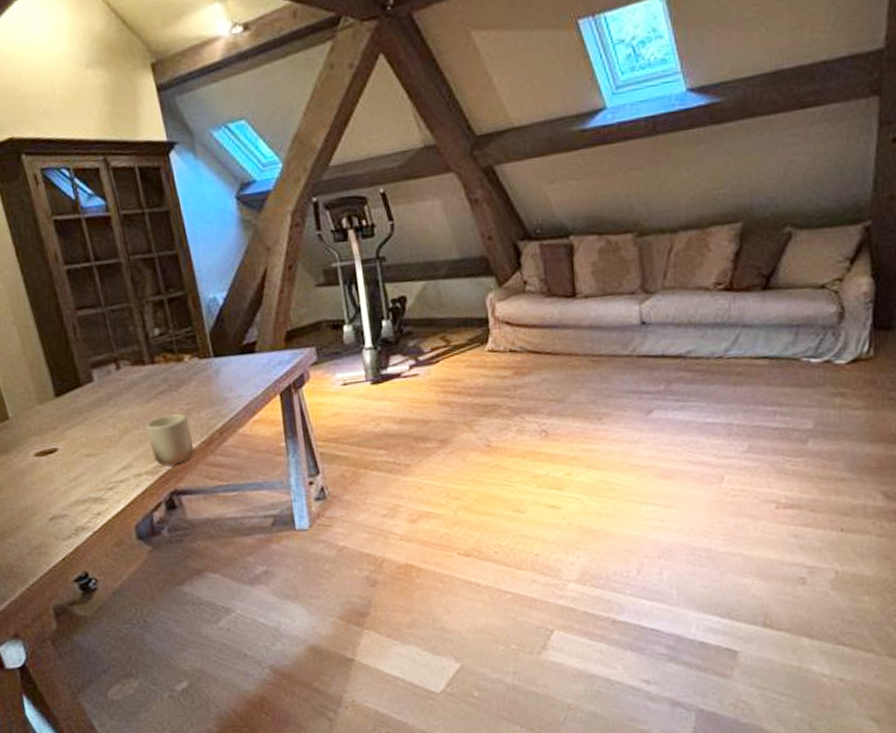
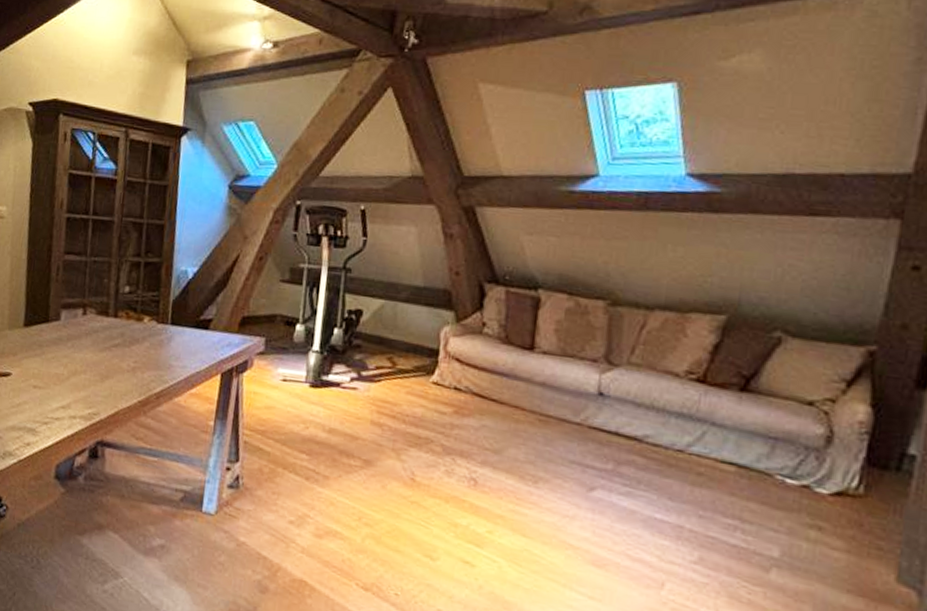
mug: present [145,413,194,466] -> none [91,367,133,417]

